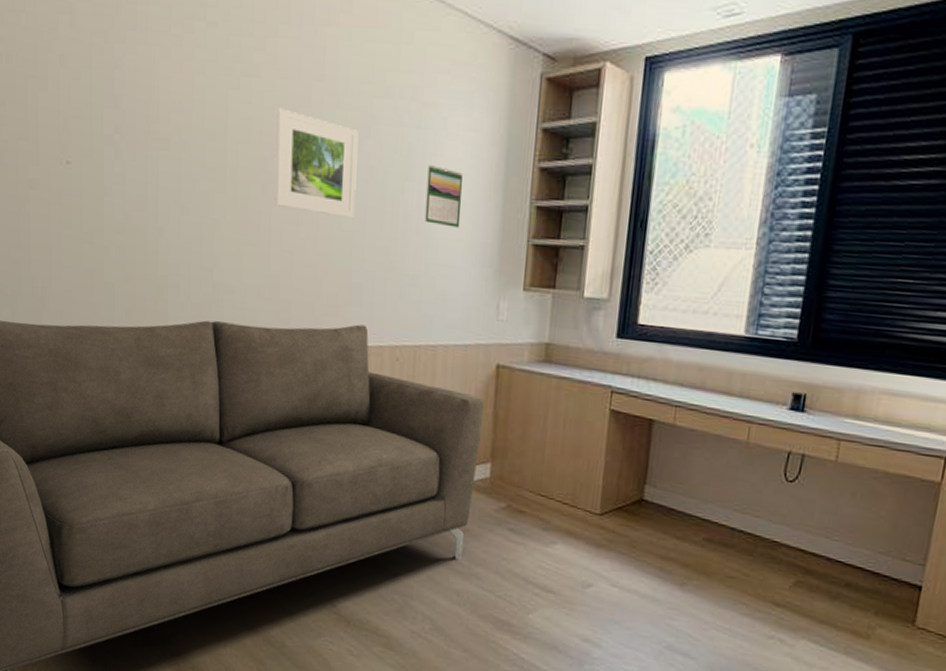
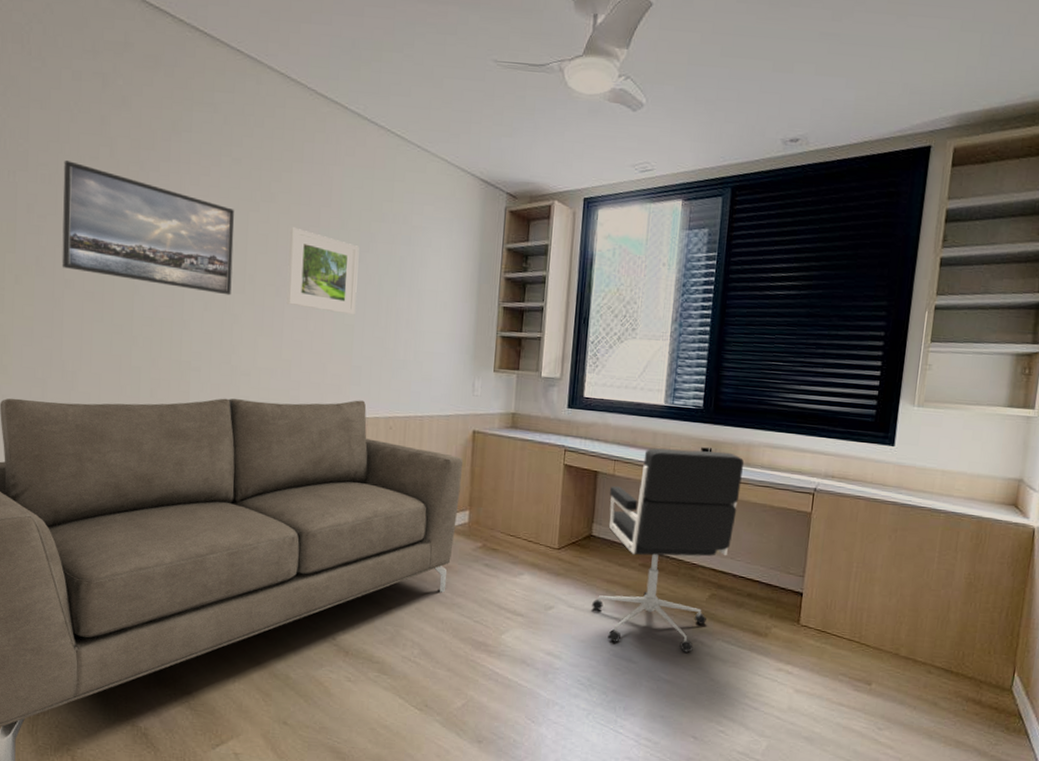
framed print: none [21,34,212,196] -> present [61,160,235,296]
calendar: present [424,165,463,228] -> none [413,274,444,323]
office chair: none [639,391,851,651] -> present [591,448,745,652]

